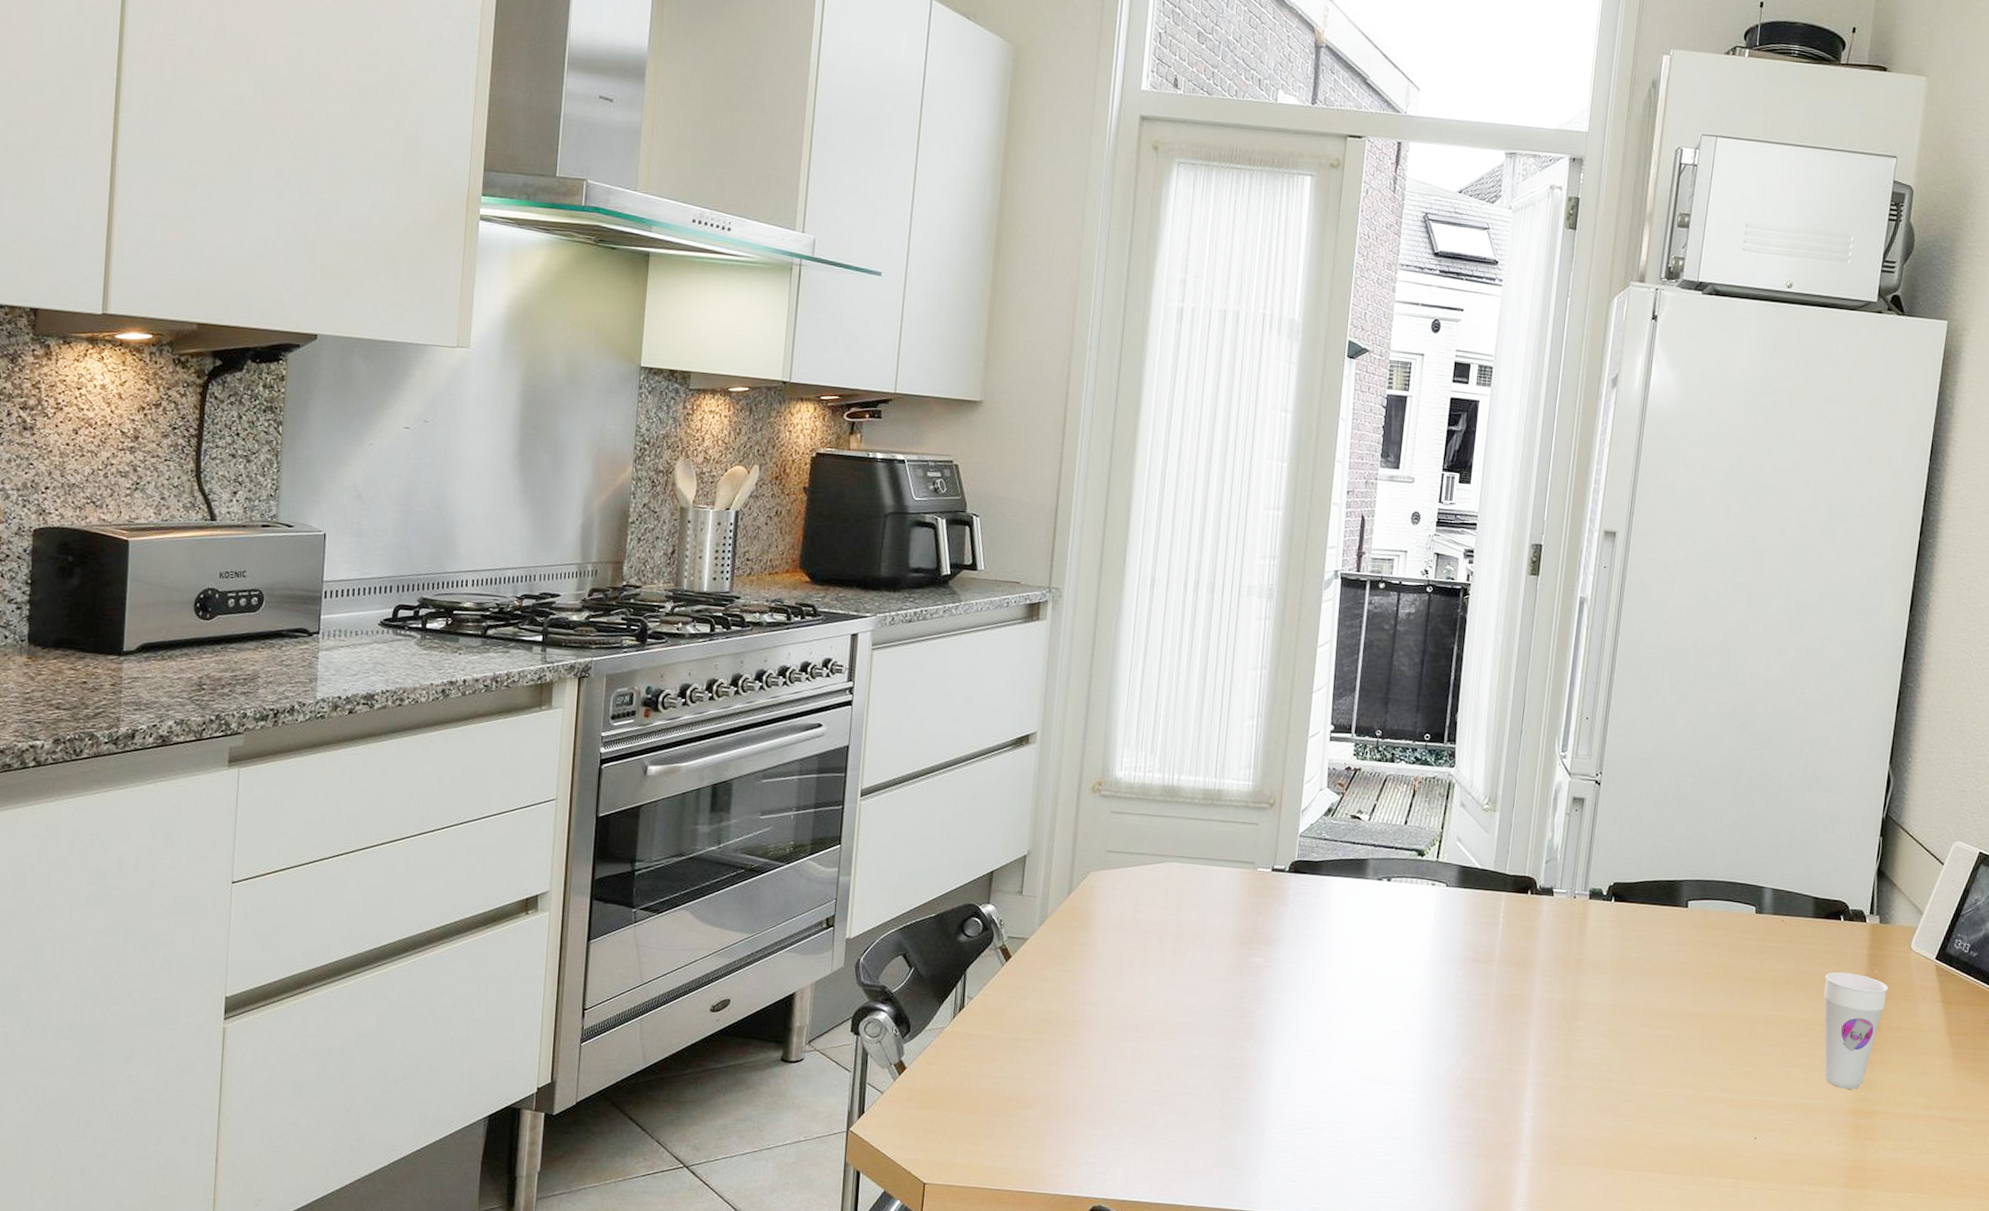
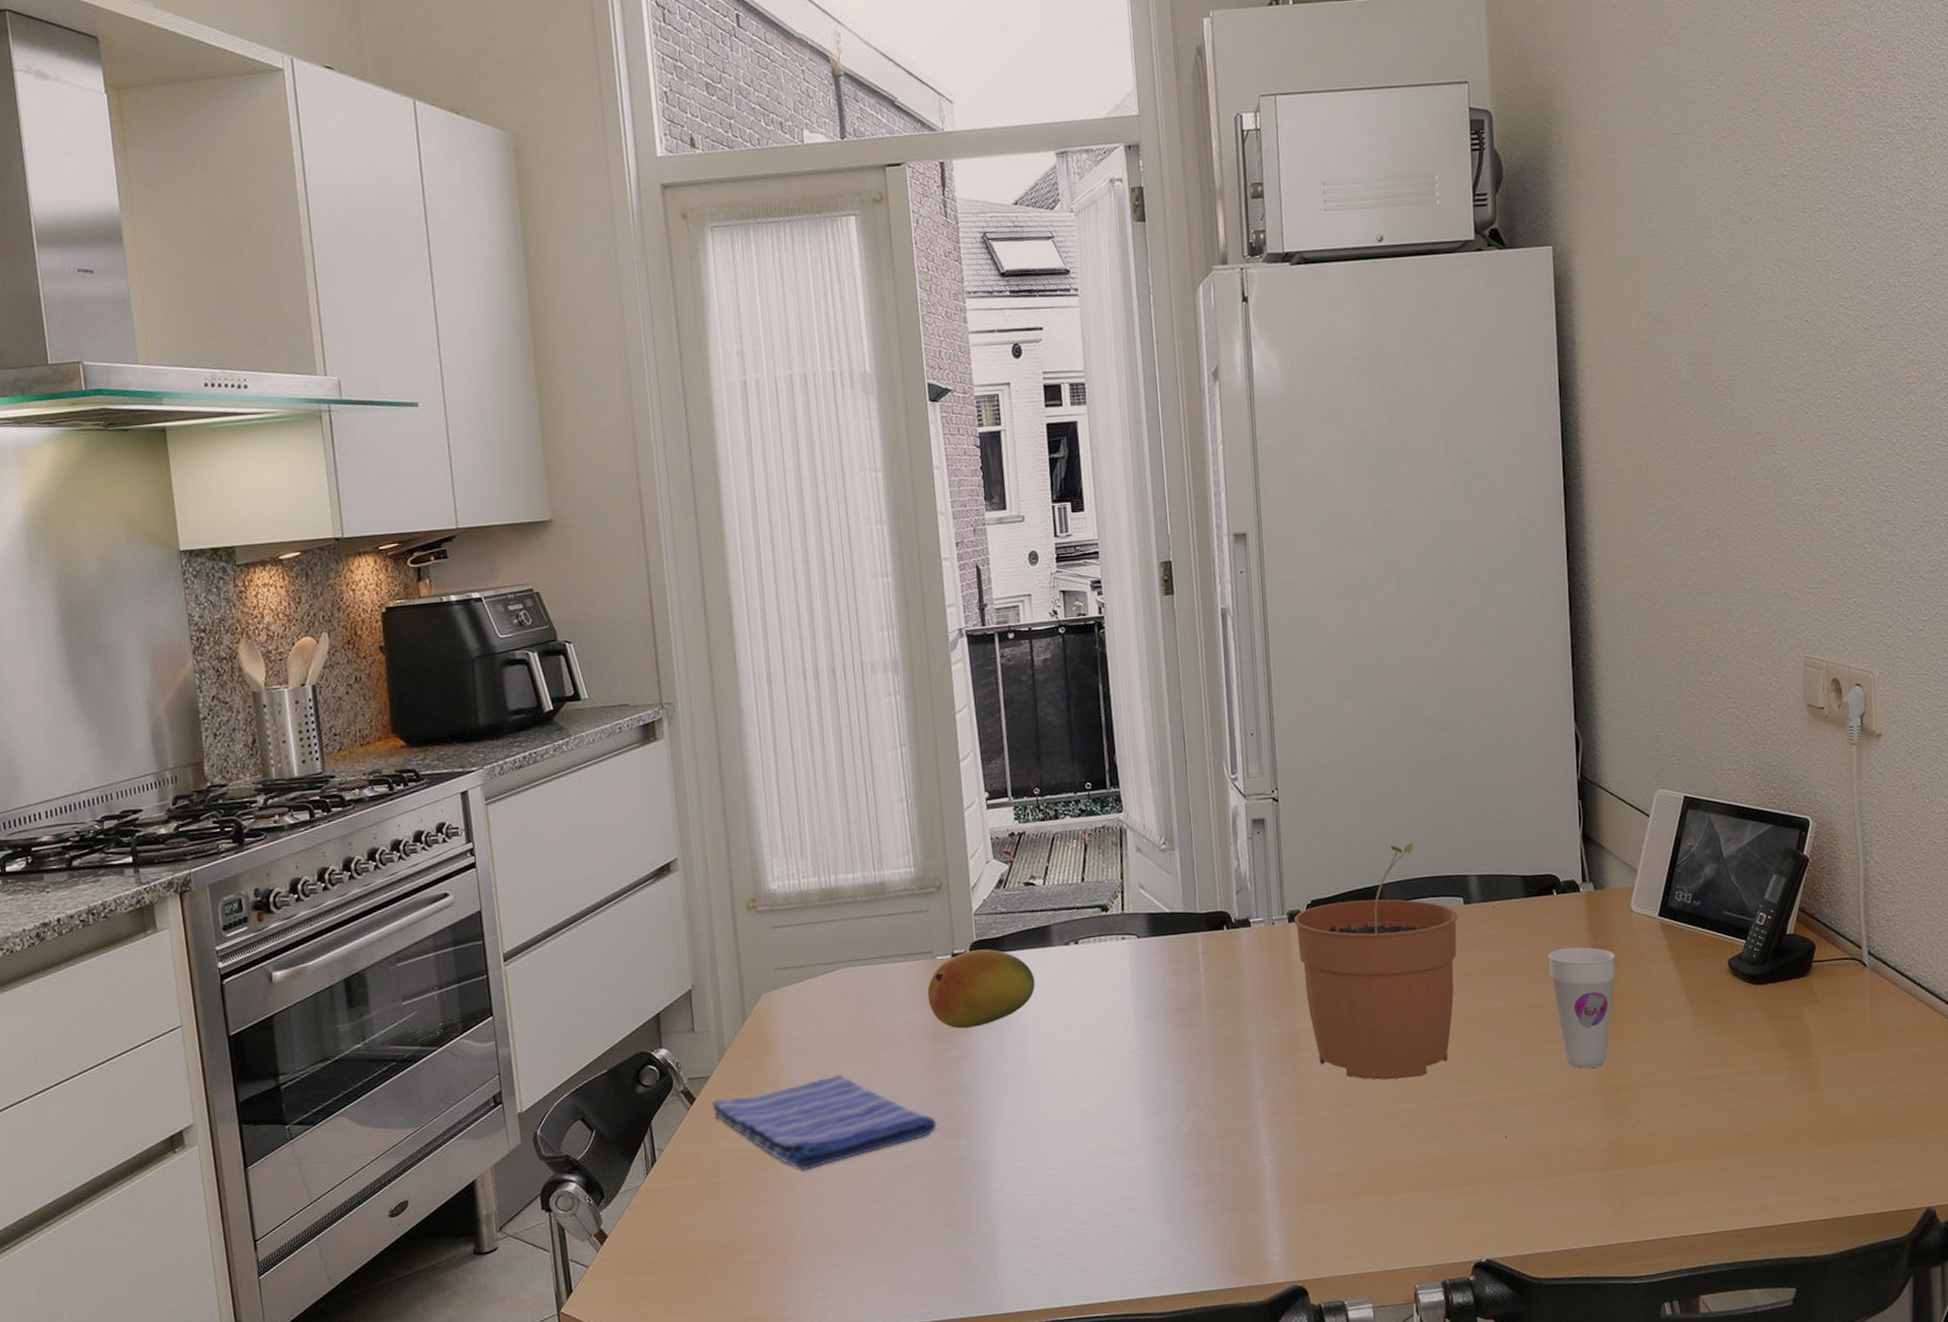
dish towel: none [1025,959,1229,1043] -> present [711,1073,937,1170]
fruit: none [1242,868,1345,940] -> present [927,949,1036,1029]
plant pot: none [1593,845,1748,1066] -> present [1294,844,1458,1080]

